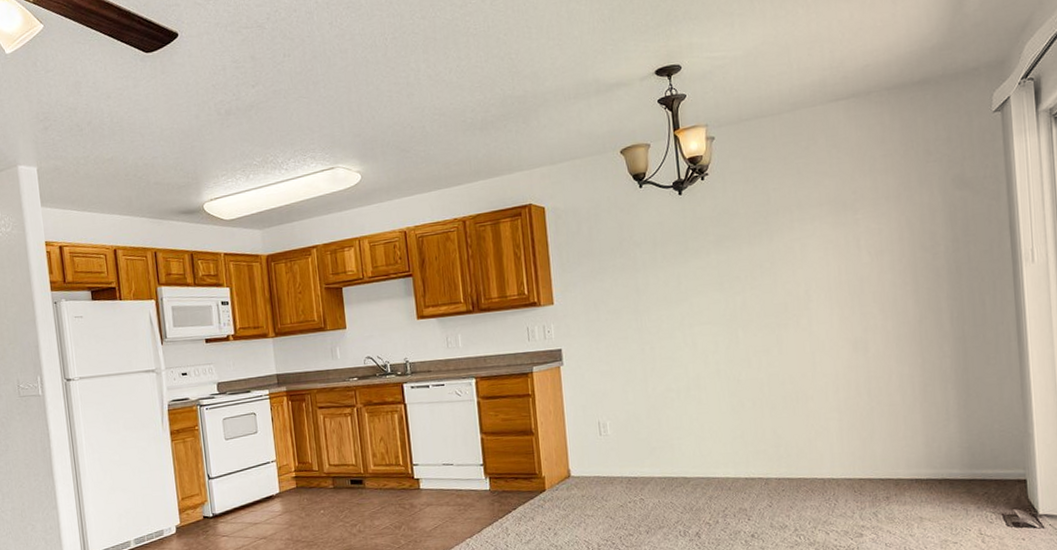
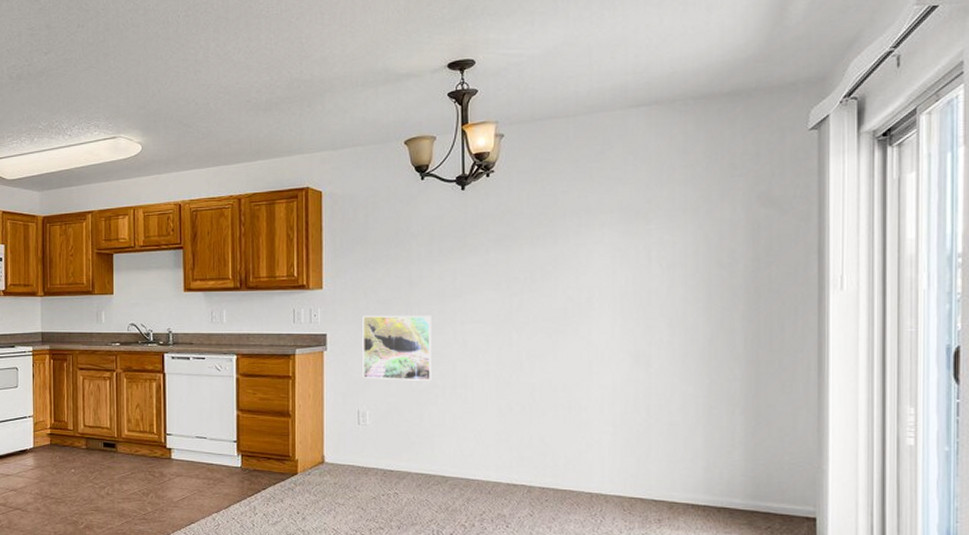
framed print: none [595,322,666,389] -> present [362,315,432,381]

